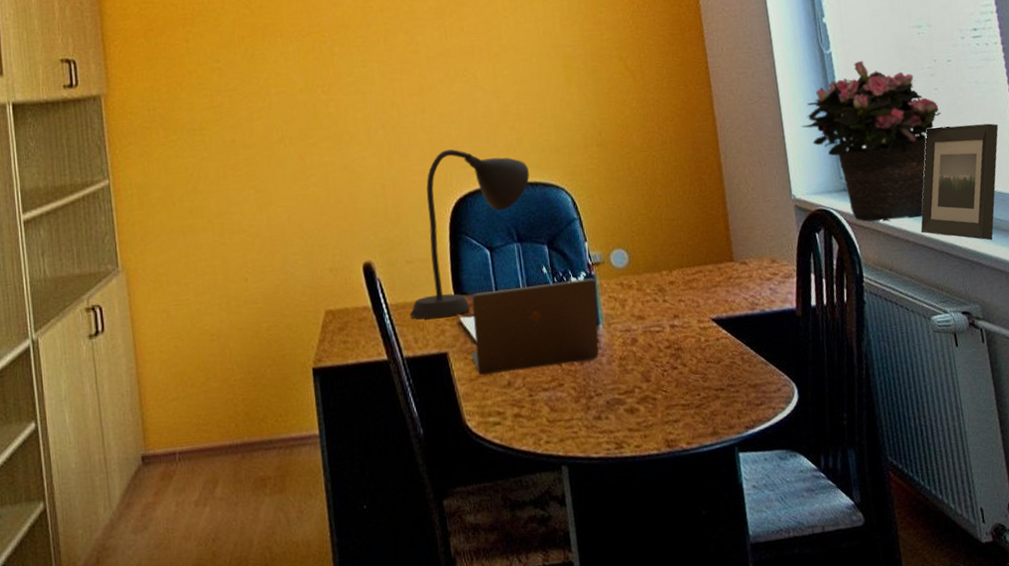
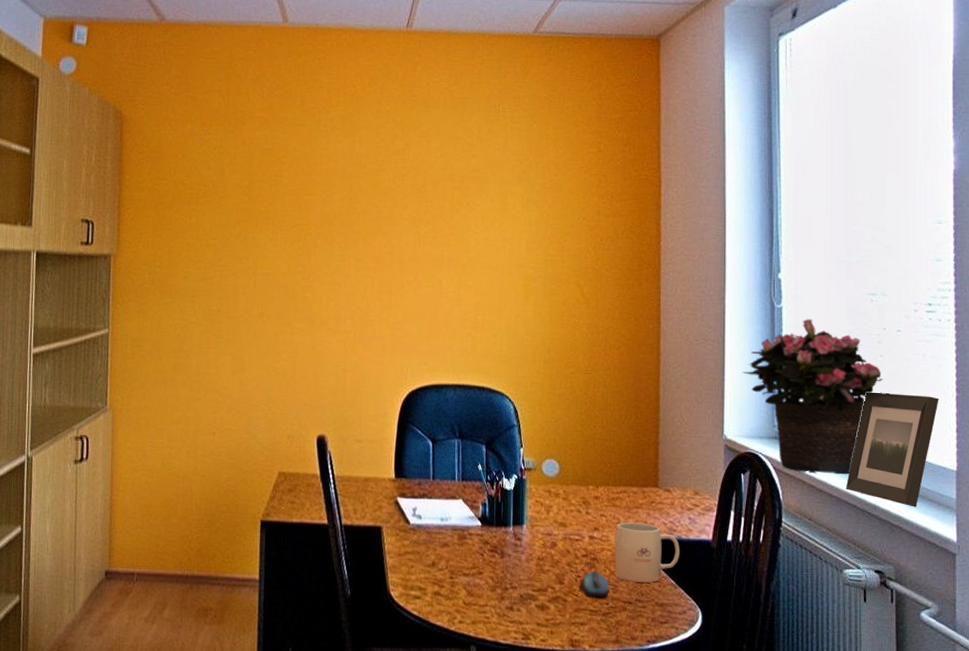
desk lamp: present [410,149,530,320] -> none [352,346,478,495]
laptop: present [470,278,599,375] -> none [402,478,525,555]
computer mouse: none [665,361,699,391] -> present [578,570,610,597]
mug: none [696,301,766,367] -> present [613,522,681,583]

